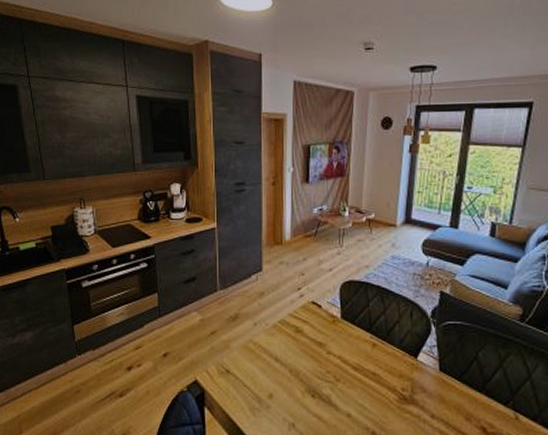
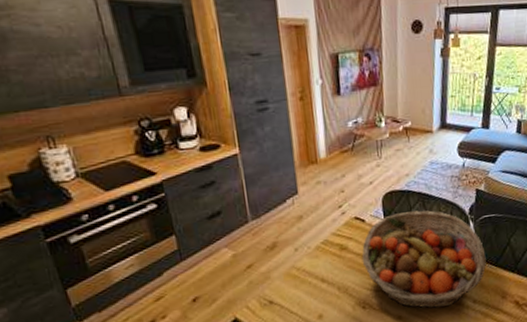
fruit basket: none [315,304,449,415] -> present [361,210,486,308]

